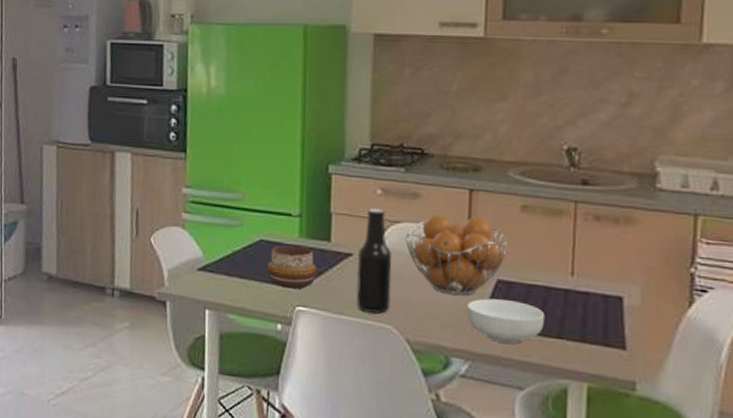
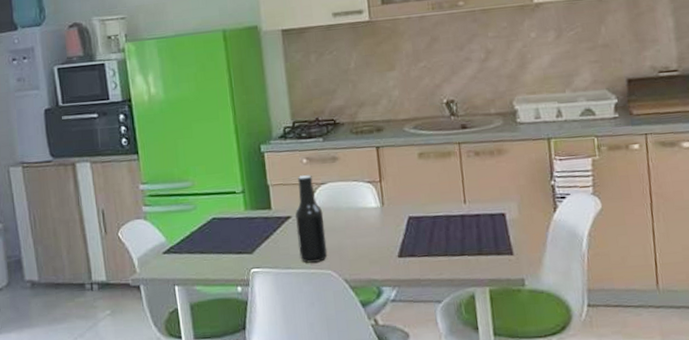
decorative bowl: present [266,245,317,288] -> none [221,217,264,255]
fruit basket: present [405,214,509,296] -> none [331,168,414,236]
cereal bowl: present [466,298,545,344] -> none [388,231,450,268]

